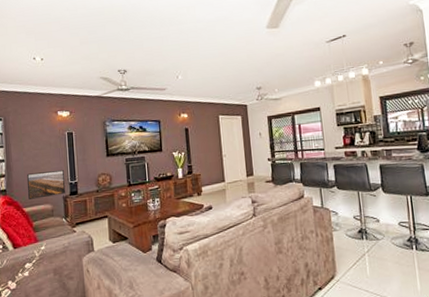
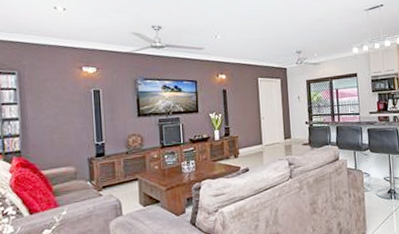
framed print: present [26,170,66,199] -> none [45,130,92,161]

